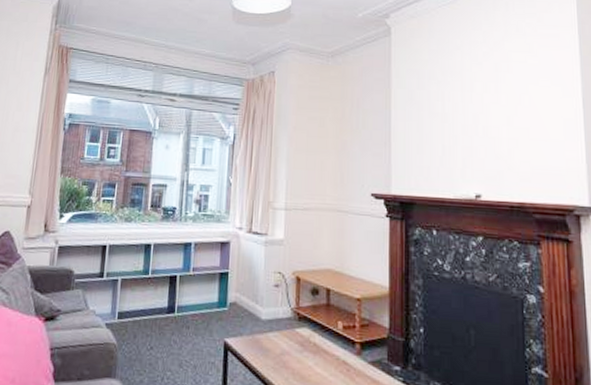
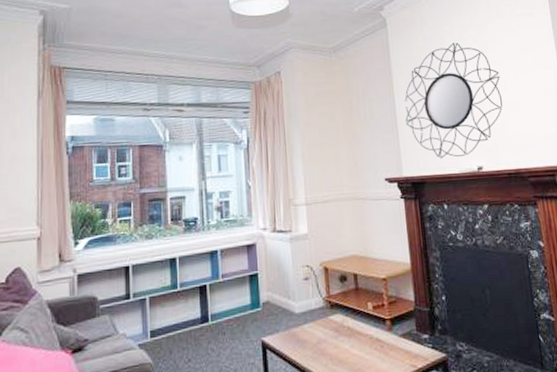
home mirror: none [400,58,512,181] -> present [405,42,503,159]

